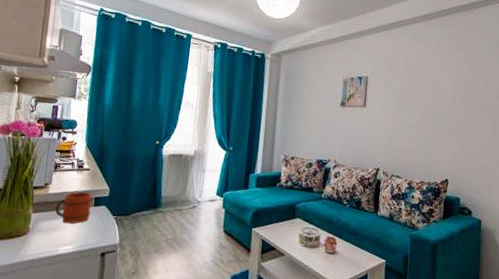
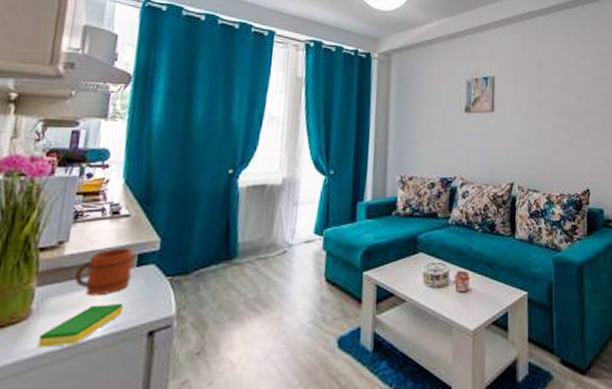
dish sponge: none [33,230,86,255] -> present [37,304,124,348]

